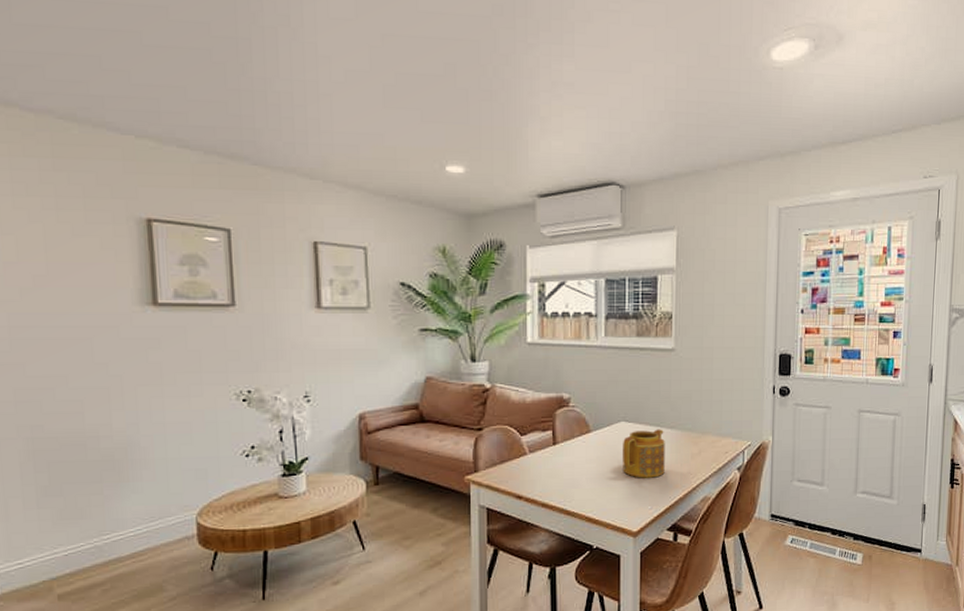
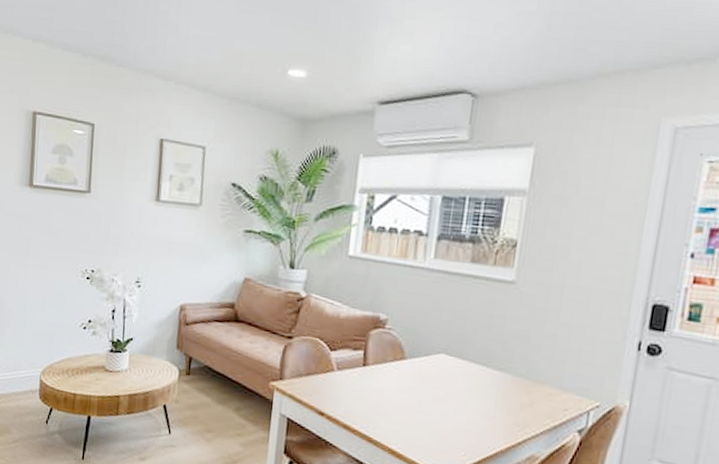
teapot: present [623,429,665,478] -> none [436,366,491,422]

